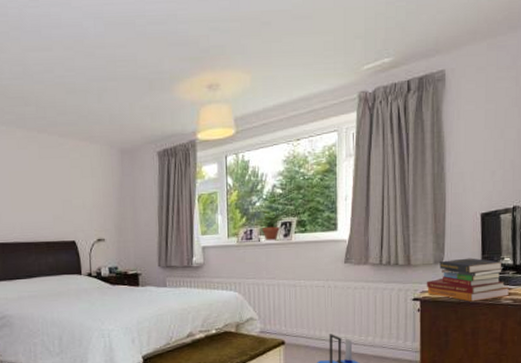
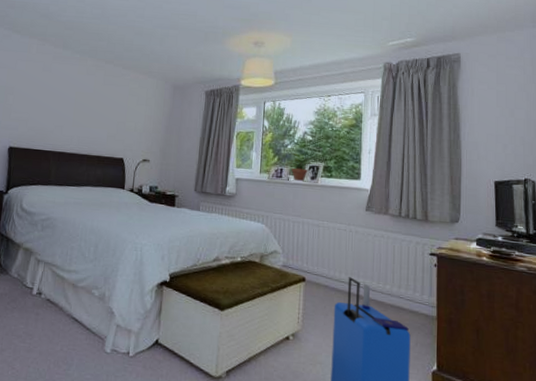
books: present [426,258,510,302] -> none [442,220,524,265]

